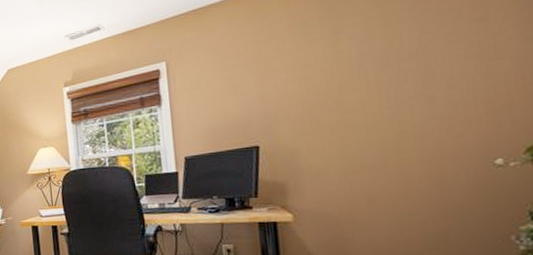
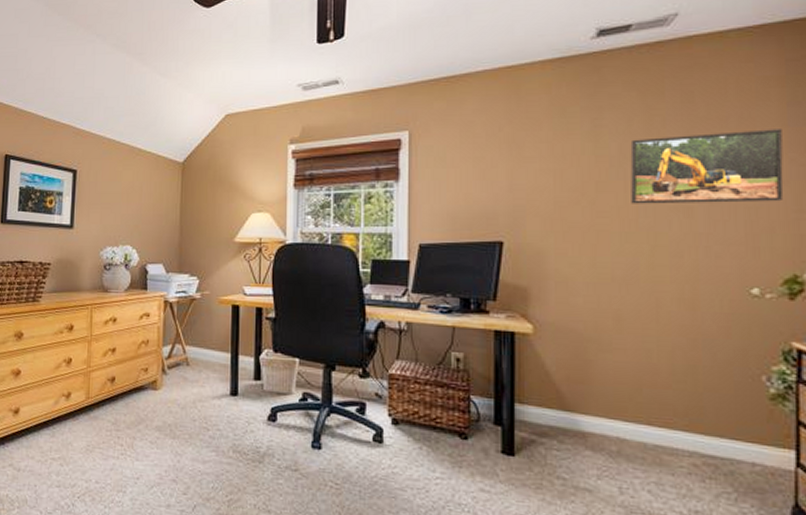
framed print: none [369,11,521,98] -> present [630,129,784,204]

